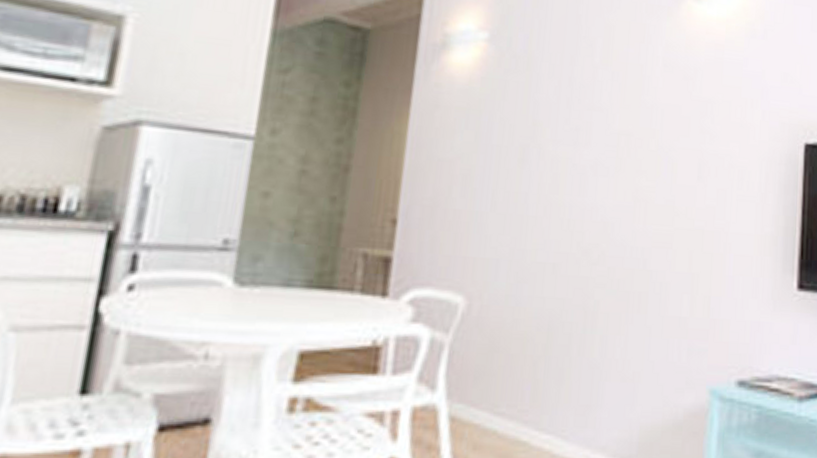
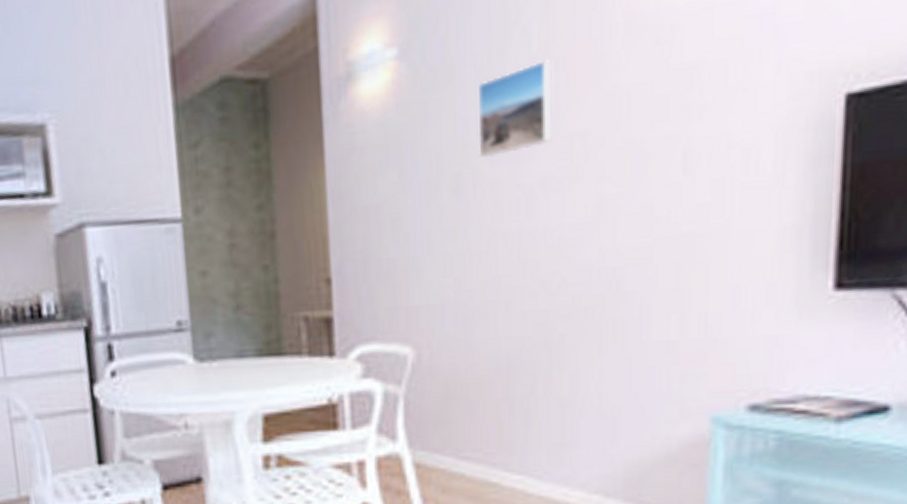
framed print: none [545,71,609,137] -> present [478,60,553,157]

